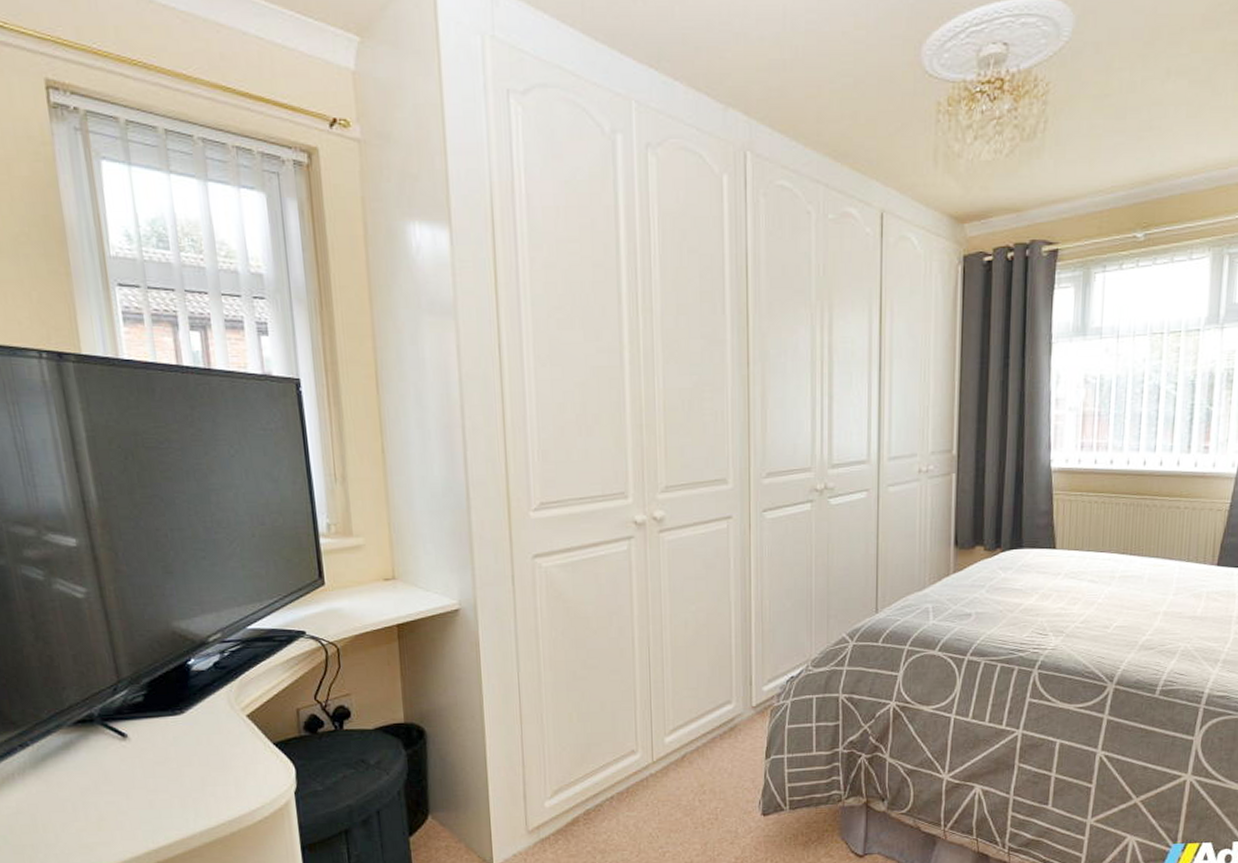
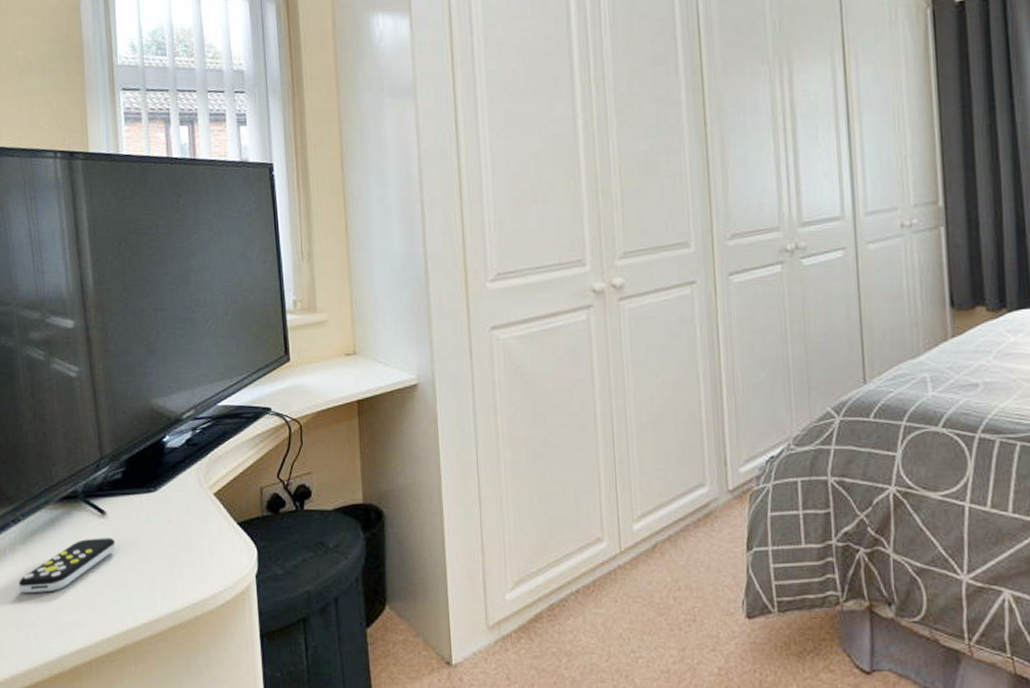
remote control: none [32,760,141,817] -> present [18,537,116,594]

